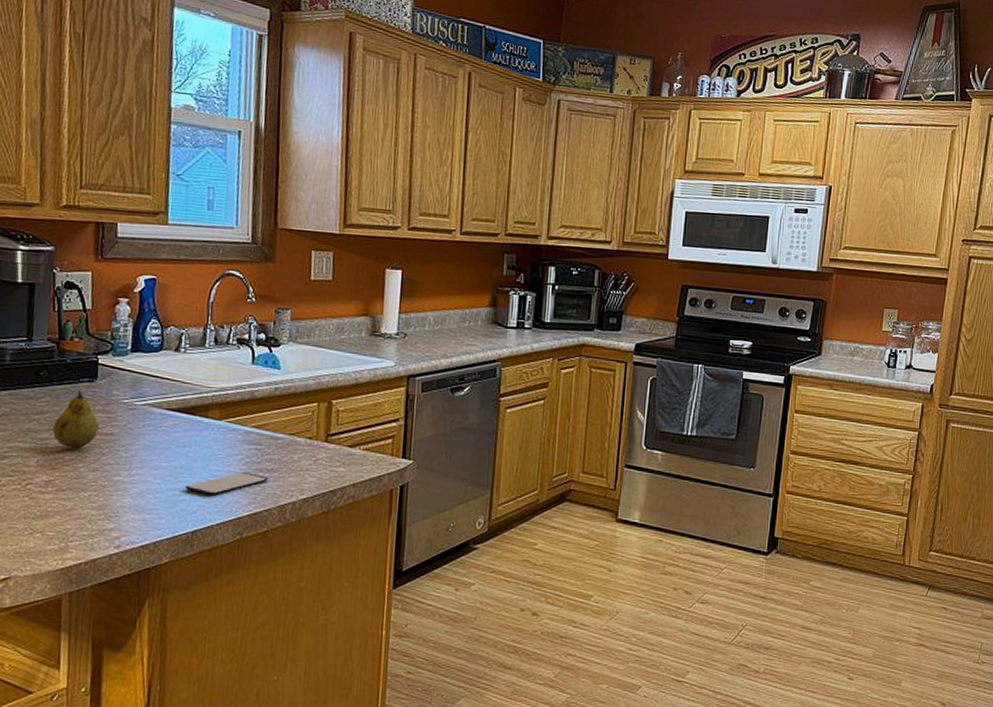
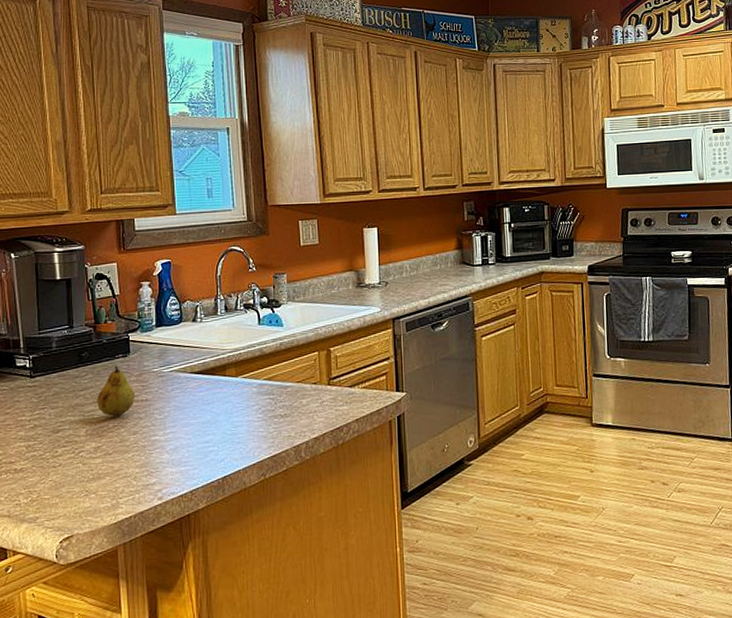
smartphone: present [185,472,268,495] -> none [212,420,282,444]

